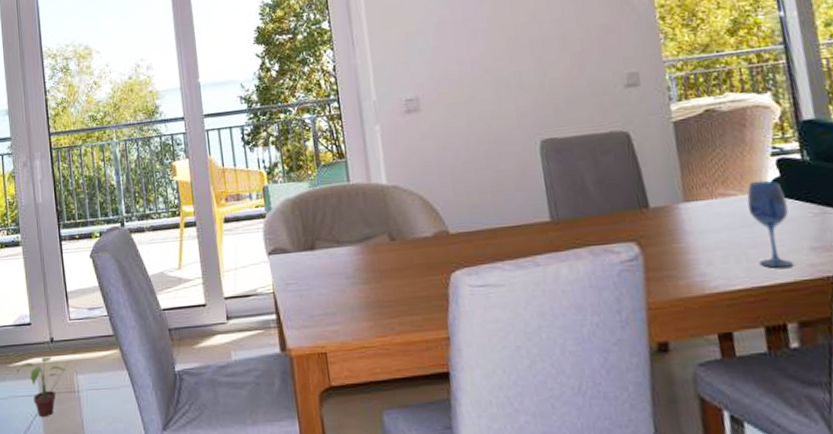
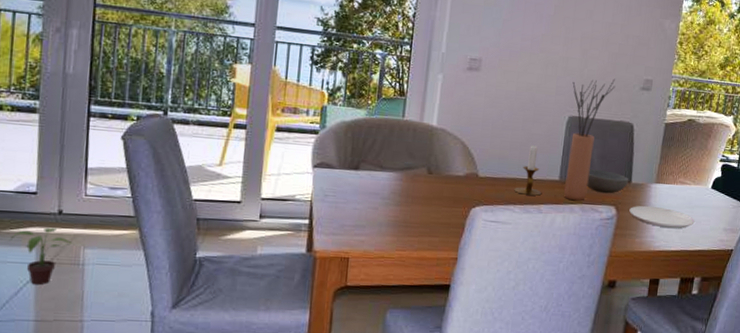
candlestick: none [496,184,533,247] -> present [514,145,542,196]
vase: none [533,82,592,244] -> present [564,78,616,202]
bowl: none [585,198,646,228] -> present [587,169,629,194]
plate: none [657,232,761,261] -> present [629,205,695,229]
wineglass: present [747,180,794,268] -> none [690,177,720,240]

